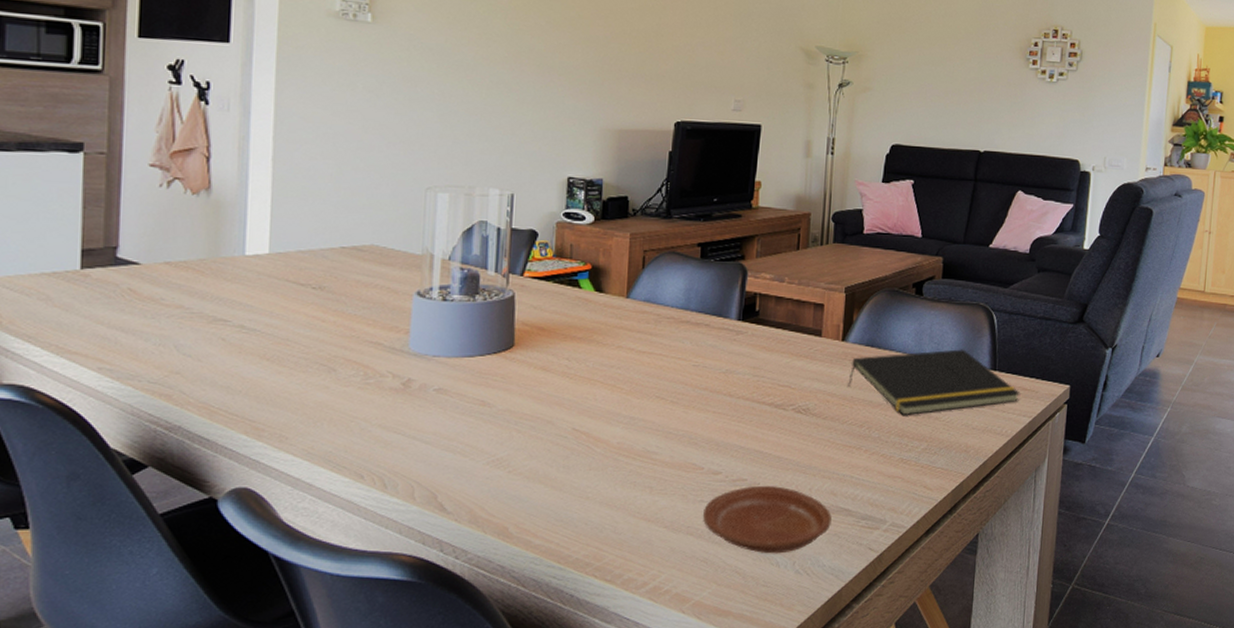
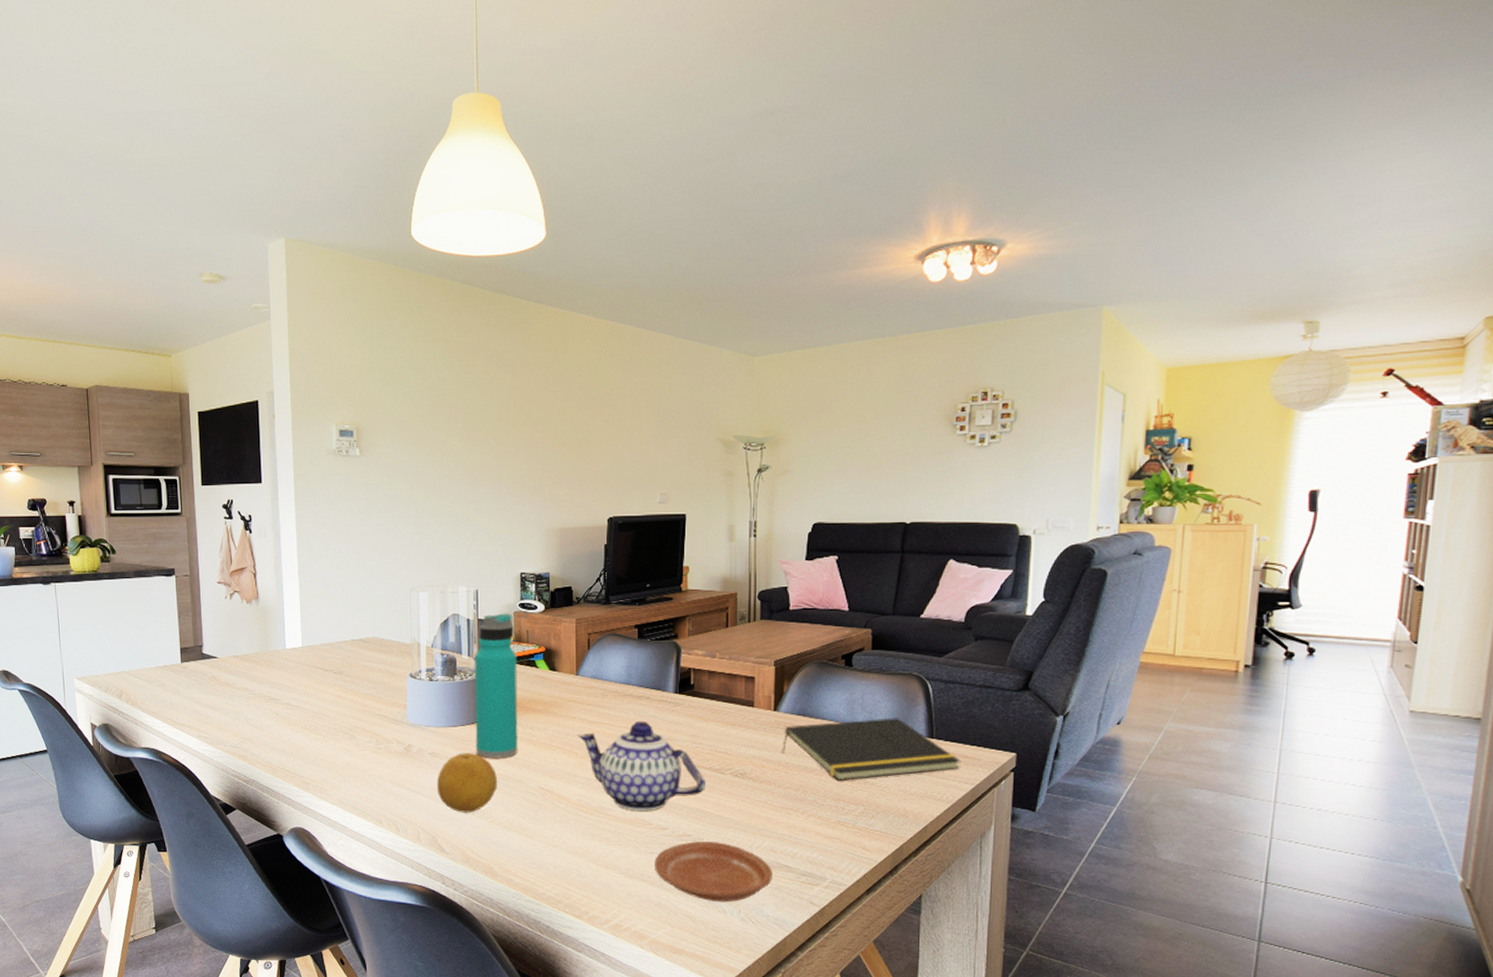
fruit: none [441,389,522,462] -> present [436,753,498,813]
water bottle: none [496,223,557,395] -> present [474,613,518,758]
teapot: none [622,351,767,454] -> present [576,721,707,811]

